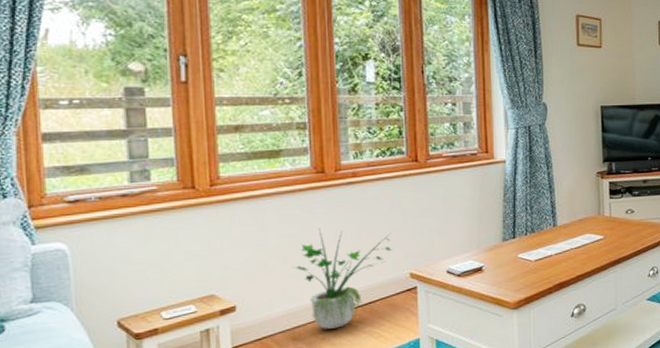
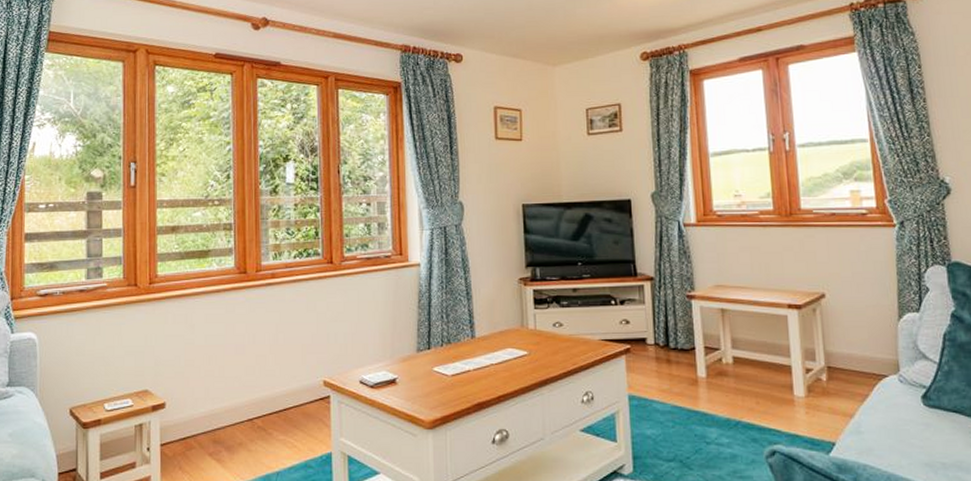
potted plant: present [293,228,393,329] -> none [216,329,308,434]

